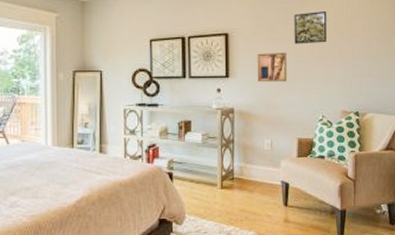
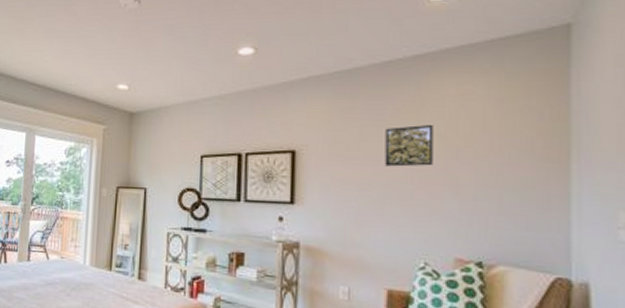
wall art: present [257,52,287,82] -> none [332,175,374,215]

